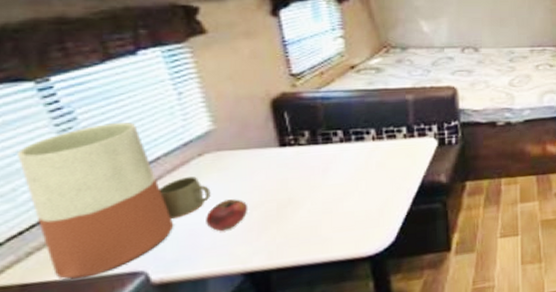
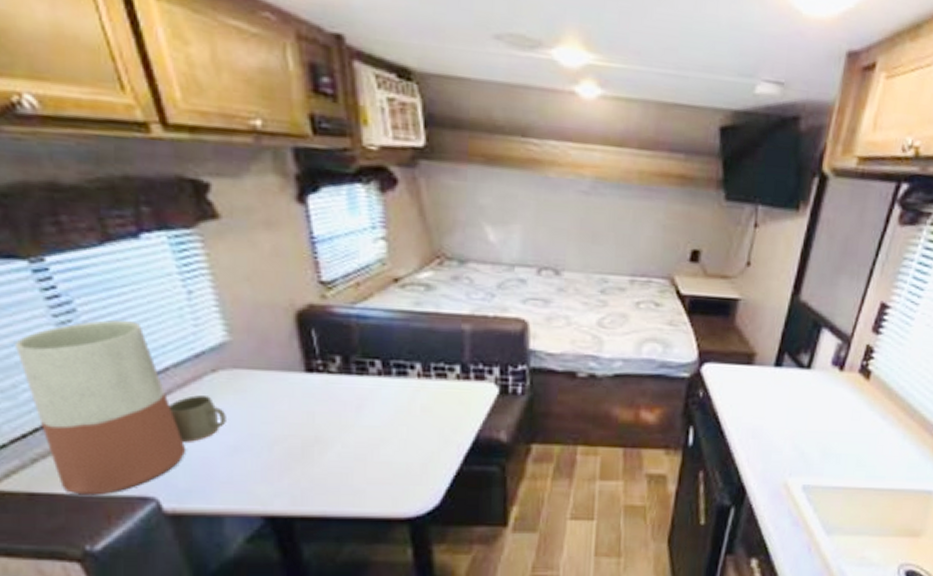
fruit: present [206,199,249,231] -> none [221,428,269,464]

